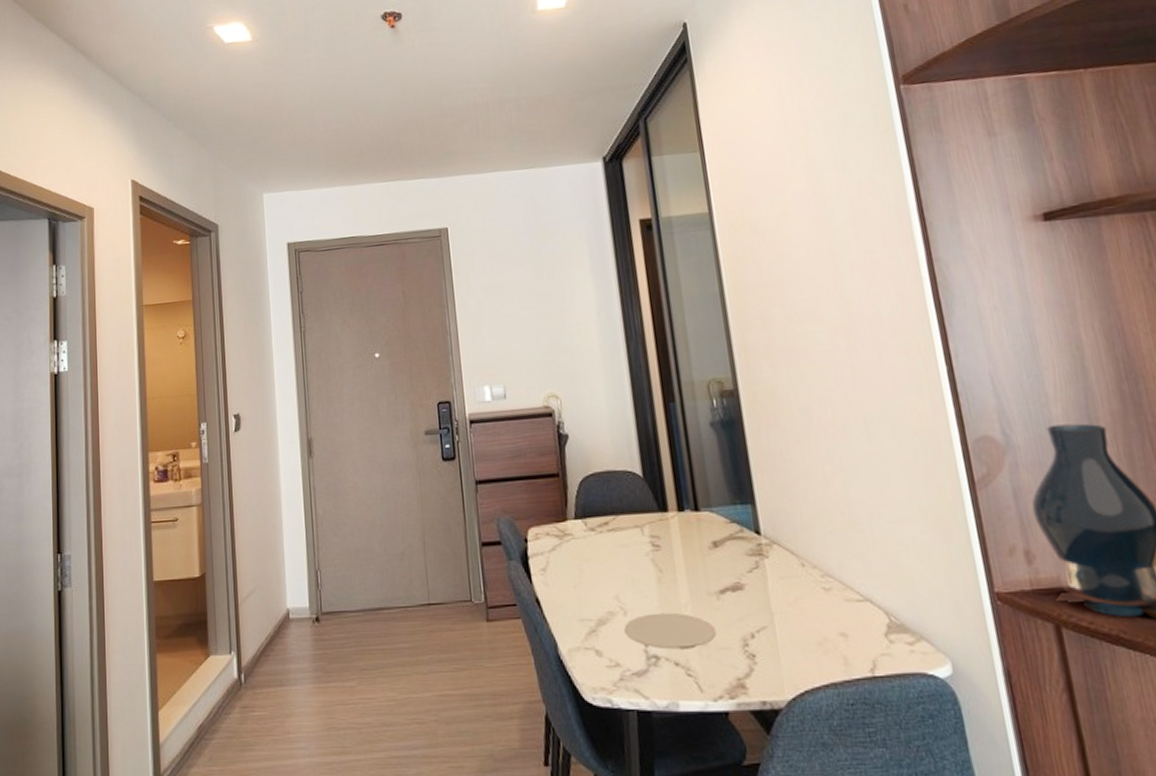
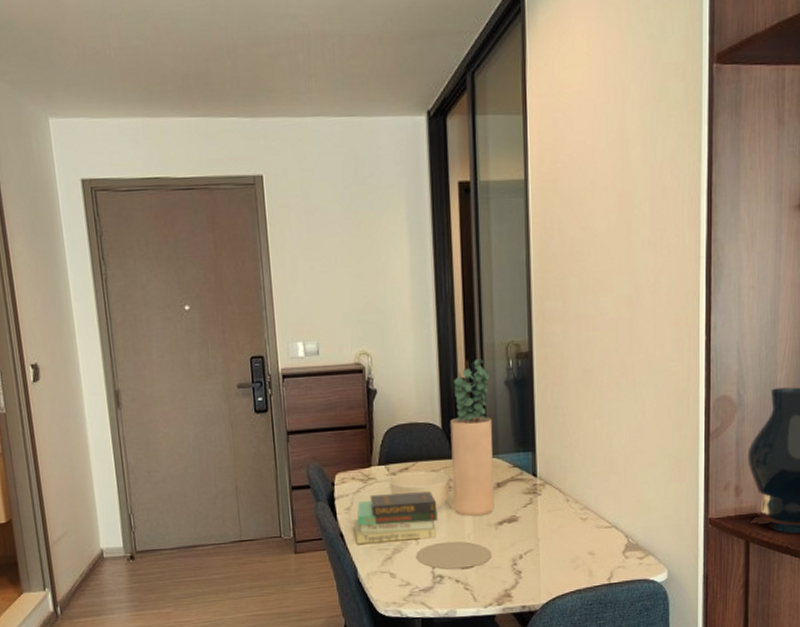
books: none [549,550,647,612] -> present [353,491,438,544]
bowl: none [586,526,659,572] -> present [388,471,451,509]
vase: none [651,389,713,583] -> present [450,350,494,517]

